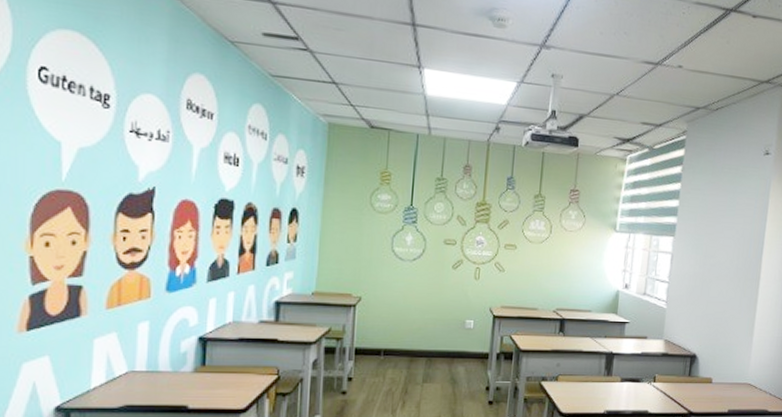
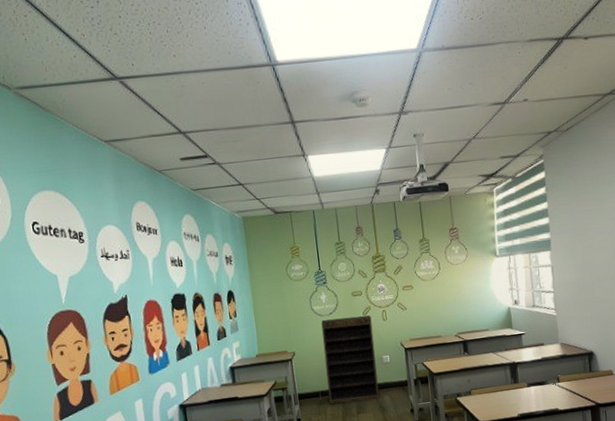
bookshelf: none [391,266,462,369] -> present [321,315,380,405]

